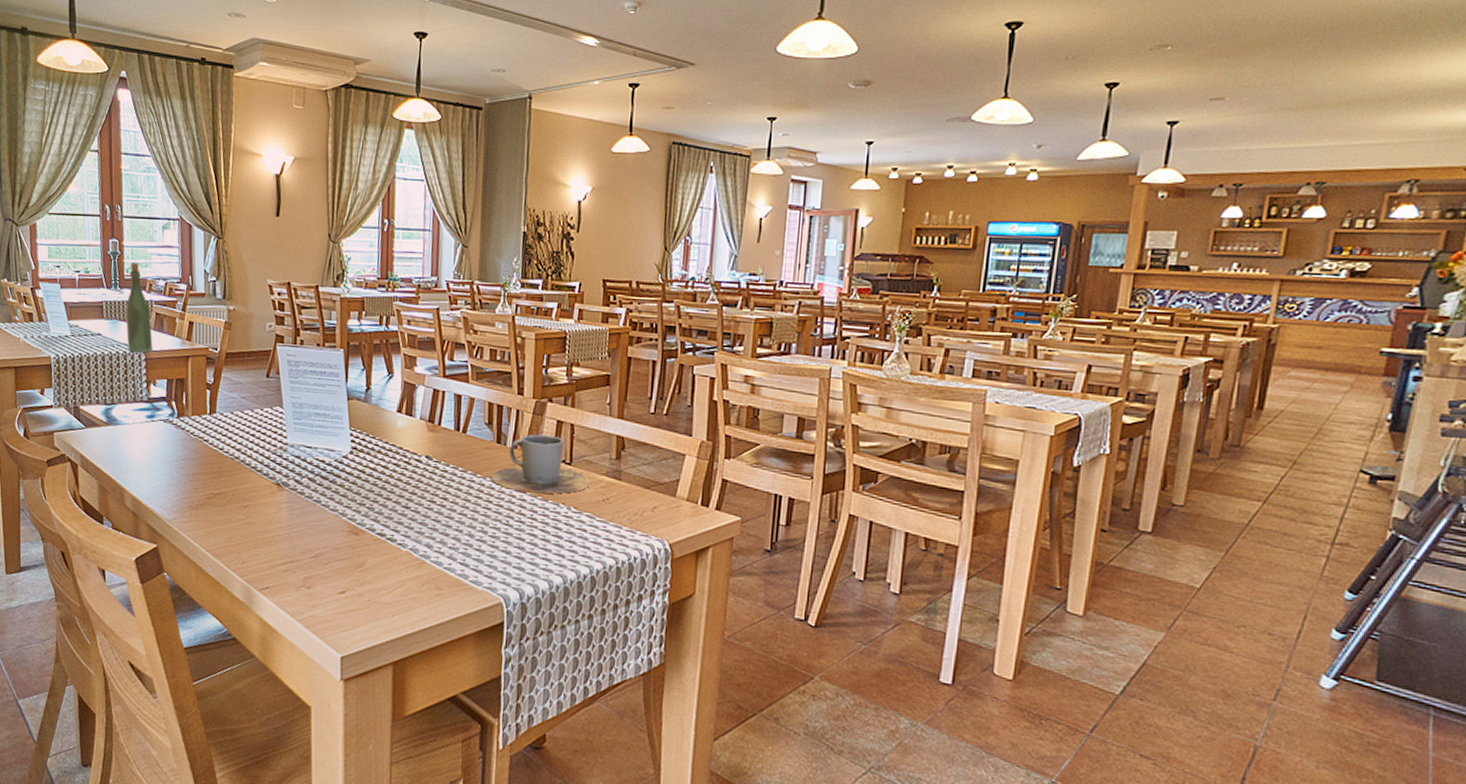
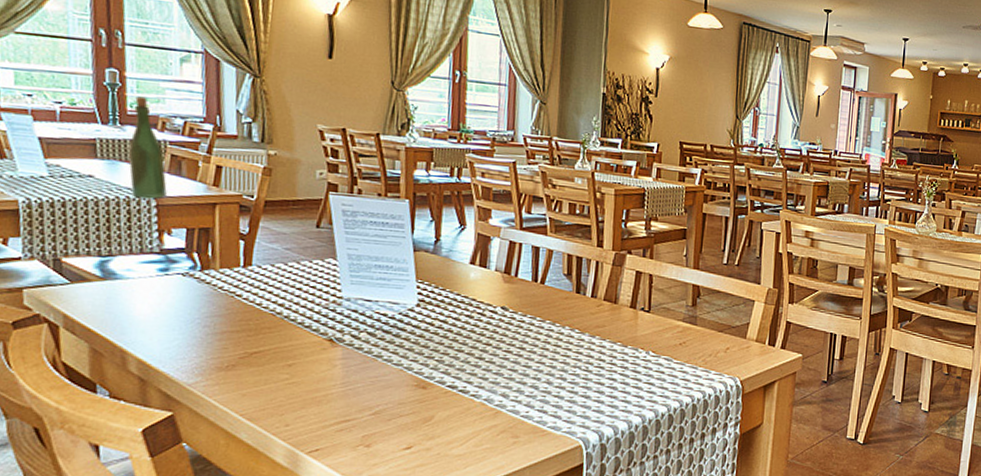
cup: present [490,434,591,494] -> none [569,284,668,340]

